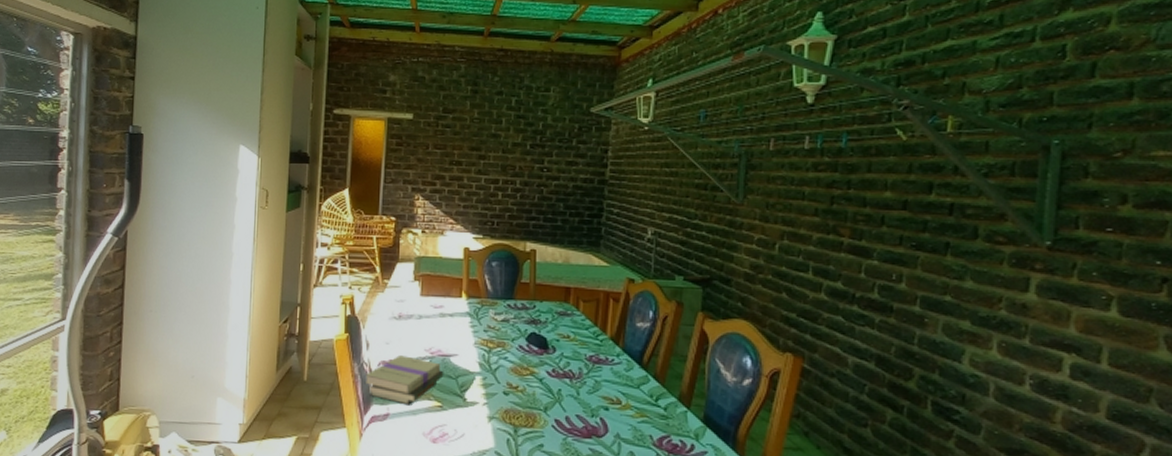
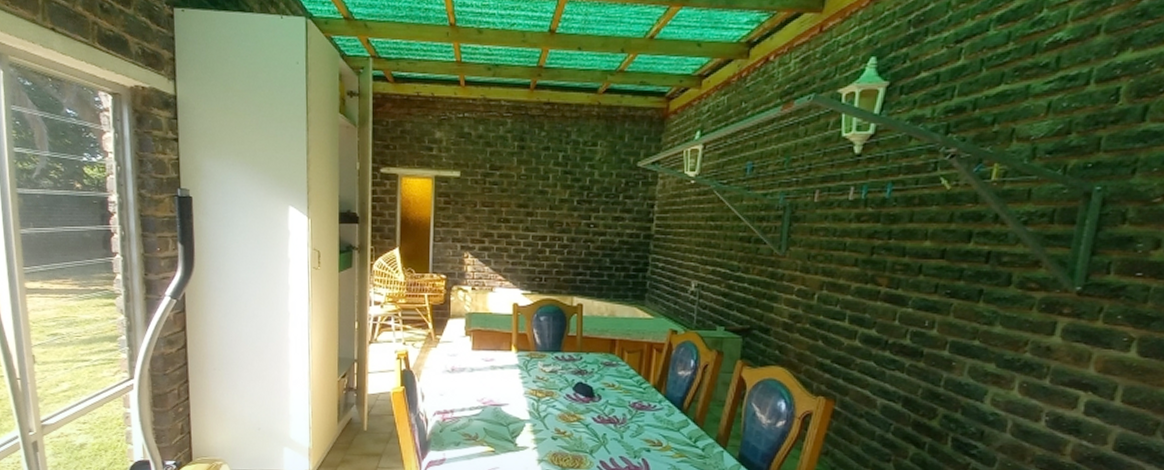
books: present [366,355,444,405] -> none [422,406,496,451]

